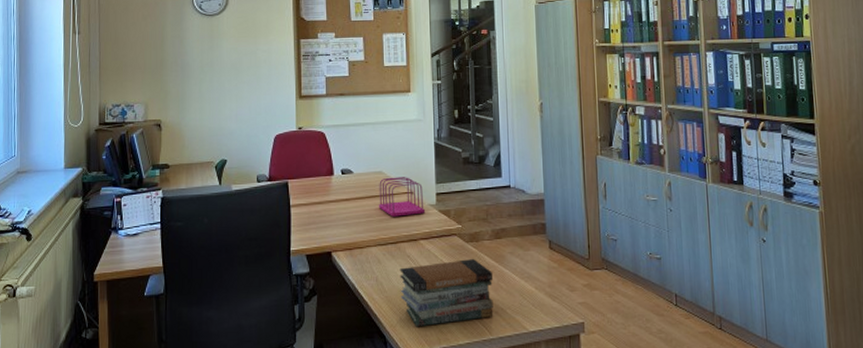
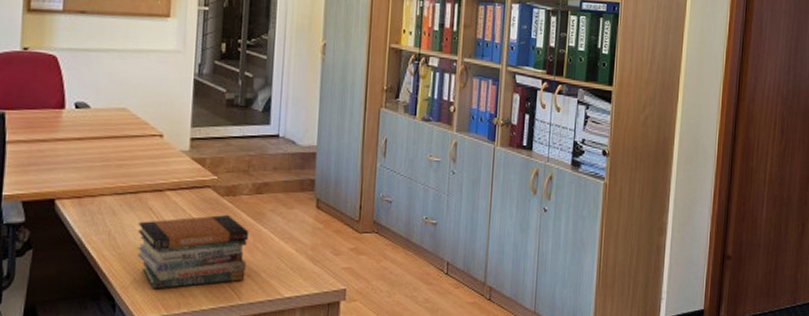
file sorter: present [378,177,426,217] -> none [118,116,176,163]

